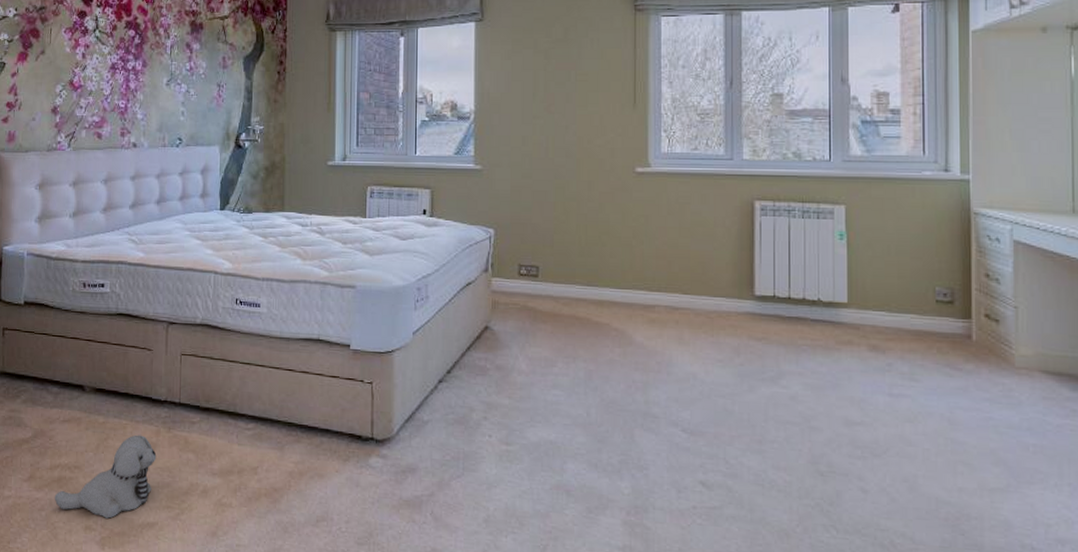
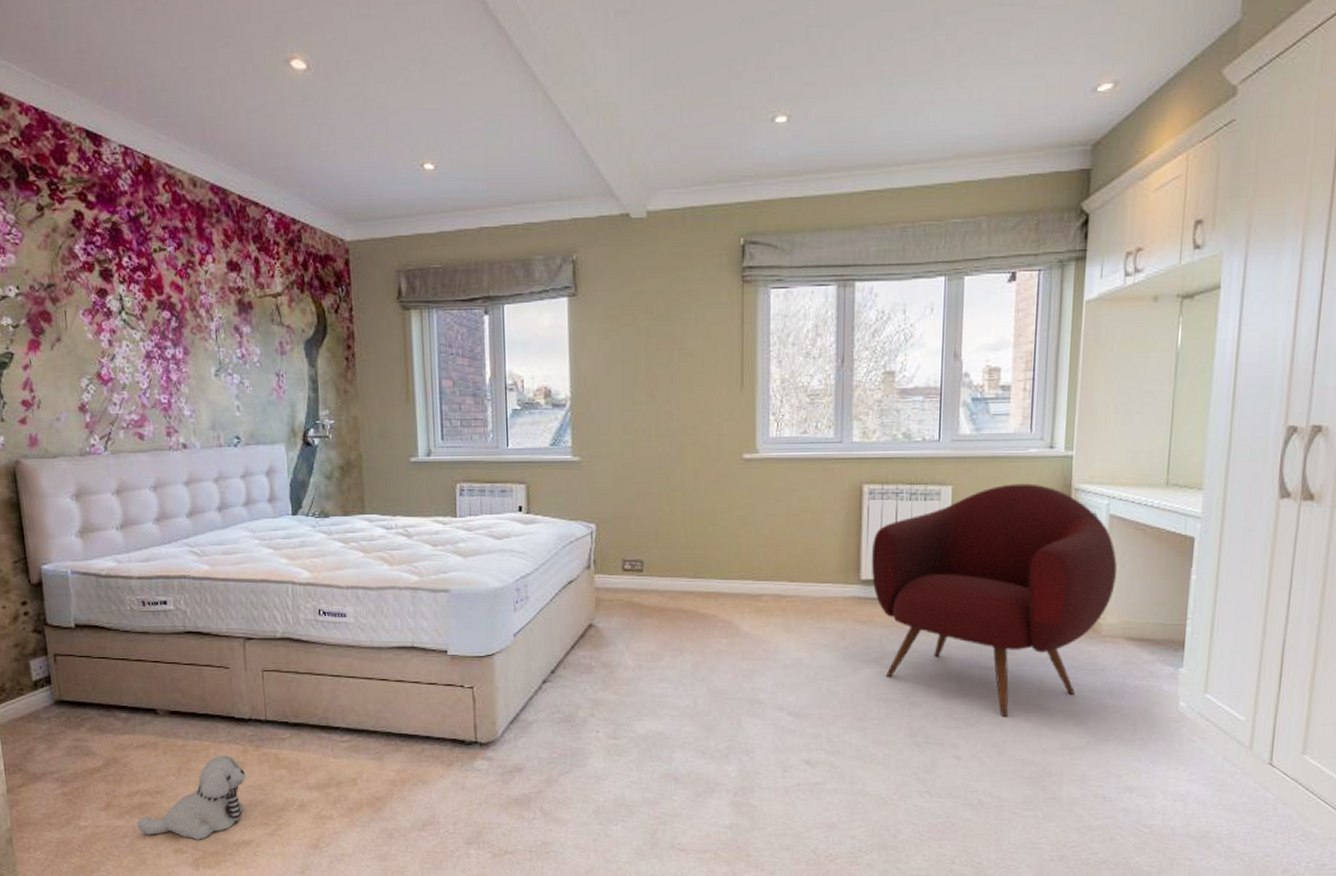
armchair: none [764,205,1026,449] -> present [871,483,1117,716]

